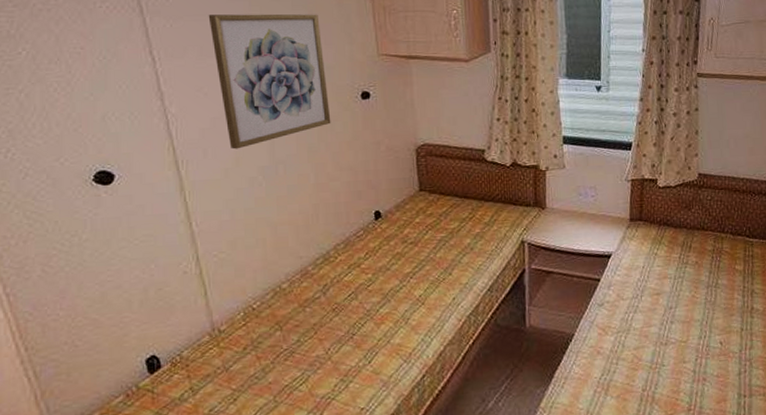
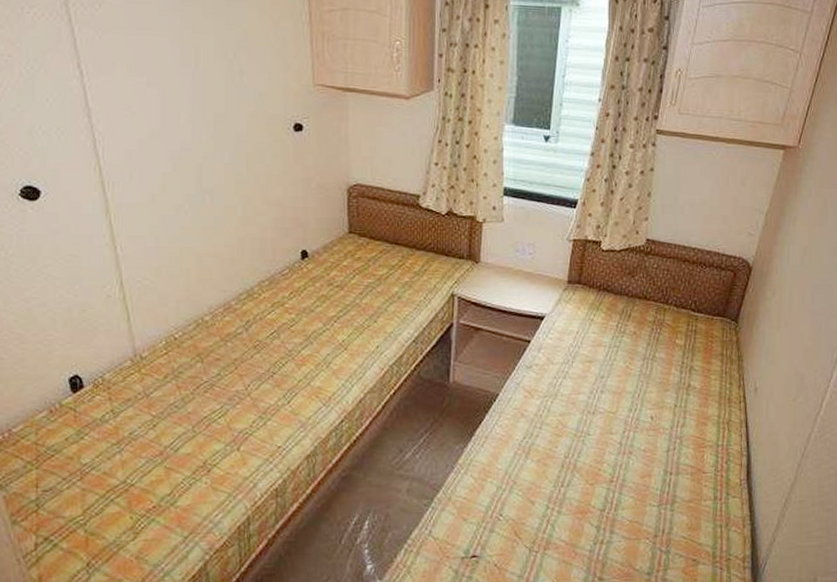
wall art: present [208,14,331,150] -> none [138,29,261,174]

